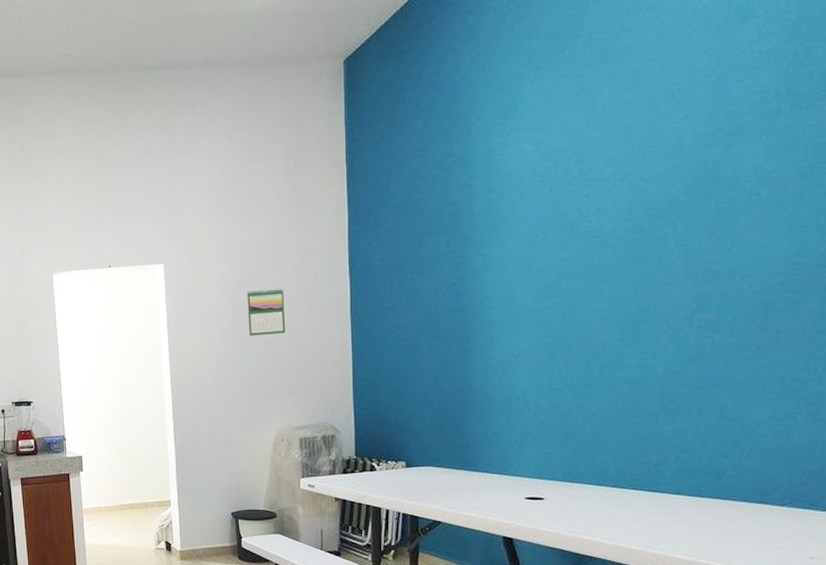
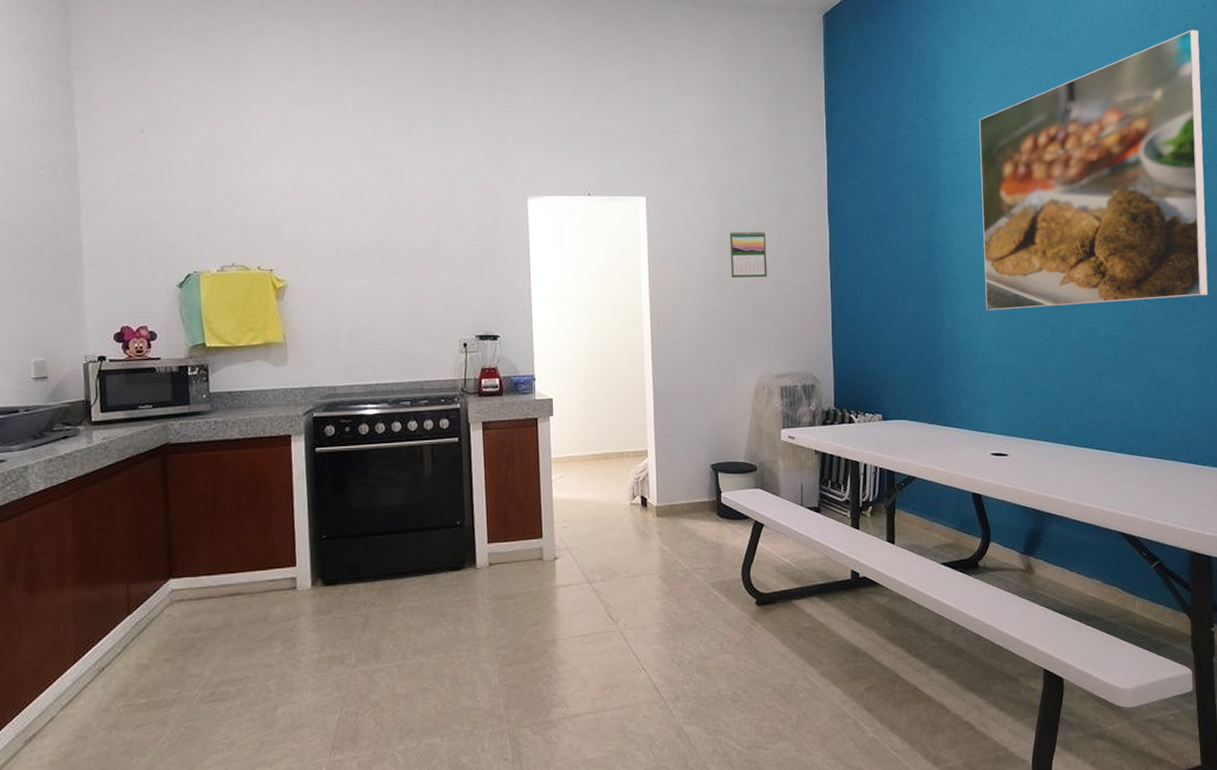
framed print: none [519,18,803,353] -> present [979,30,1208,311]

